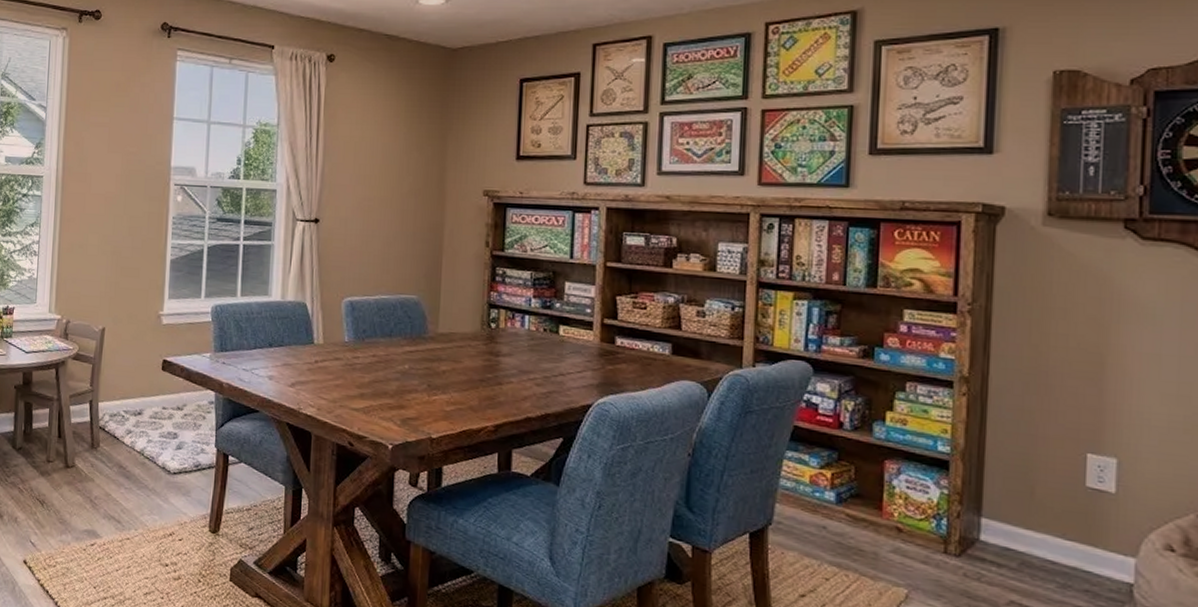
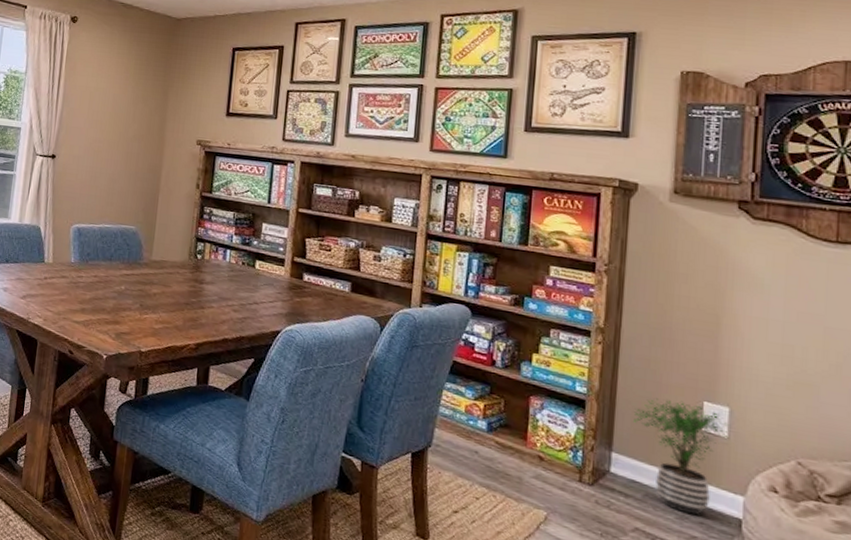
potted plant: none [1006,453,1119,583] -> present [634,398,731,516]

